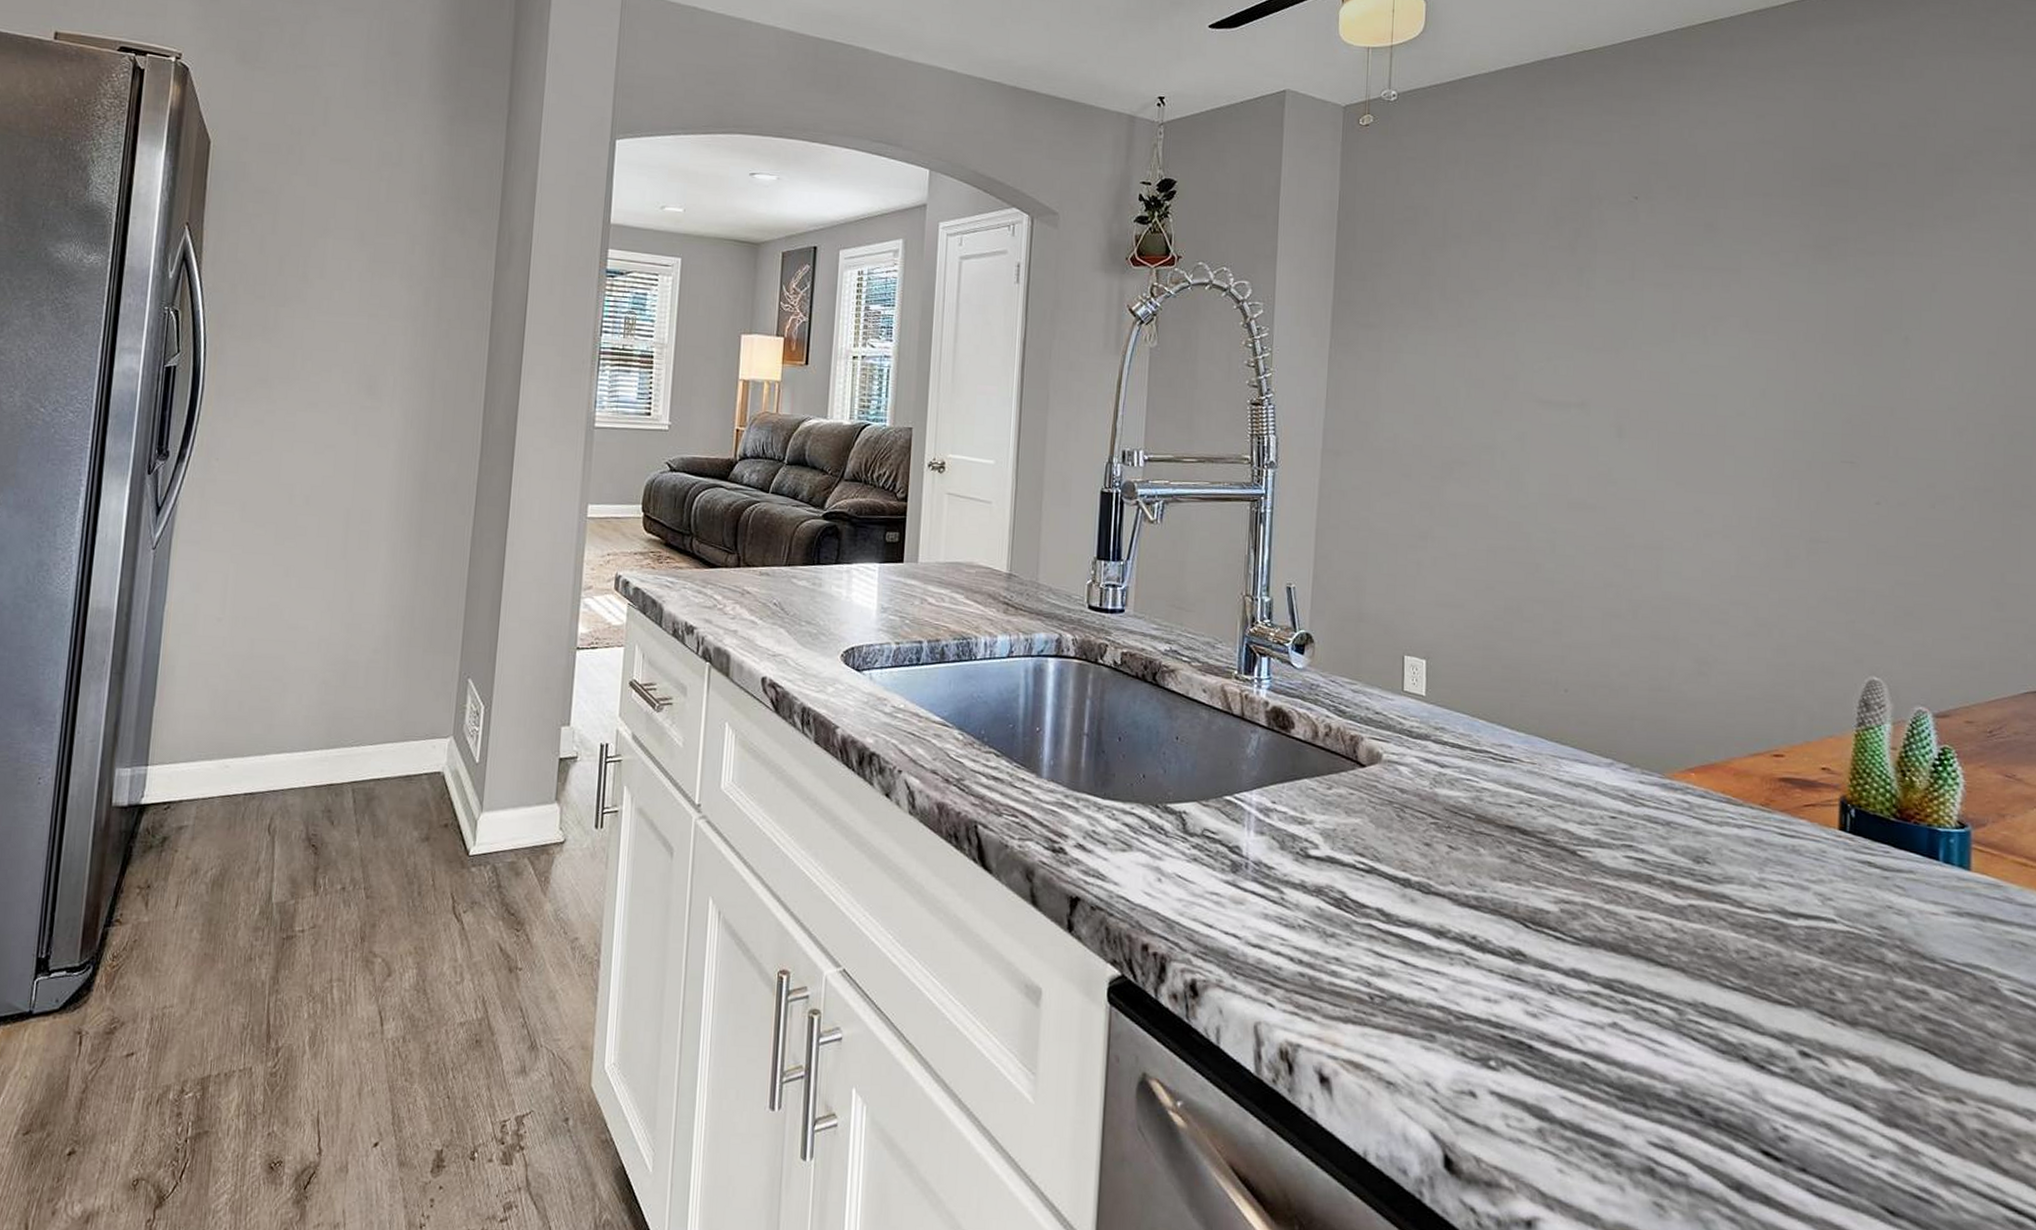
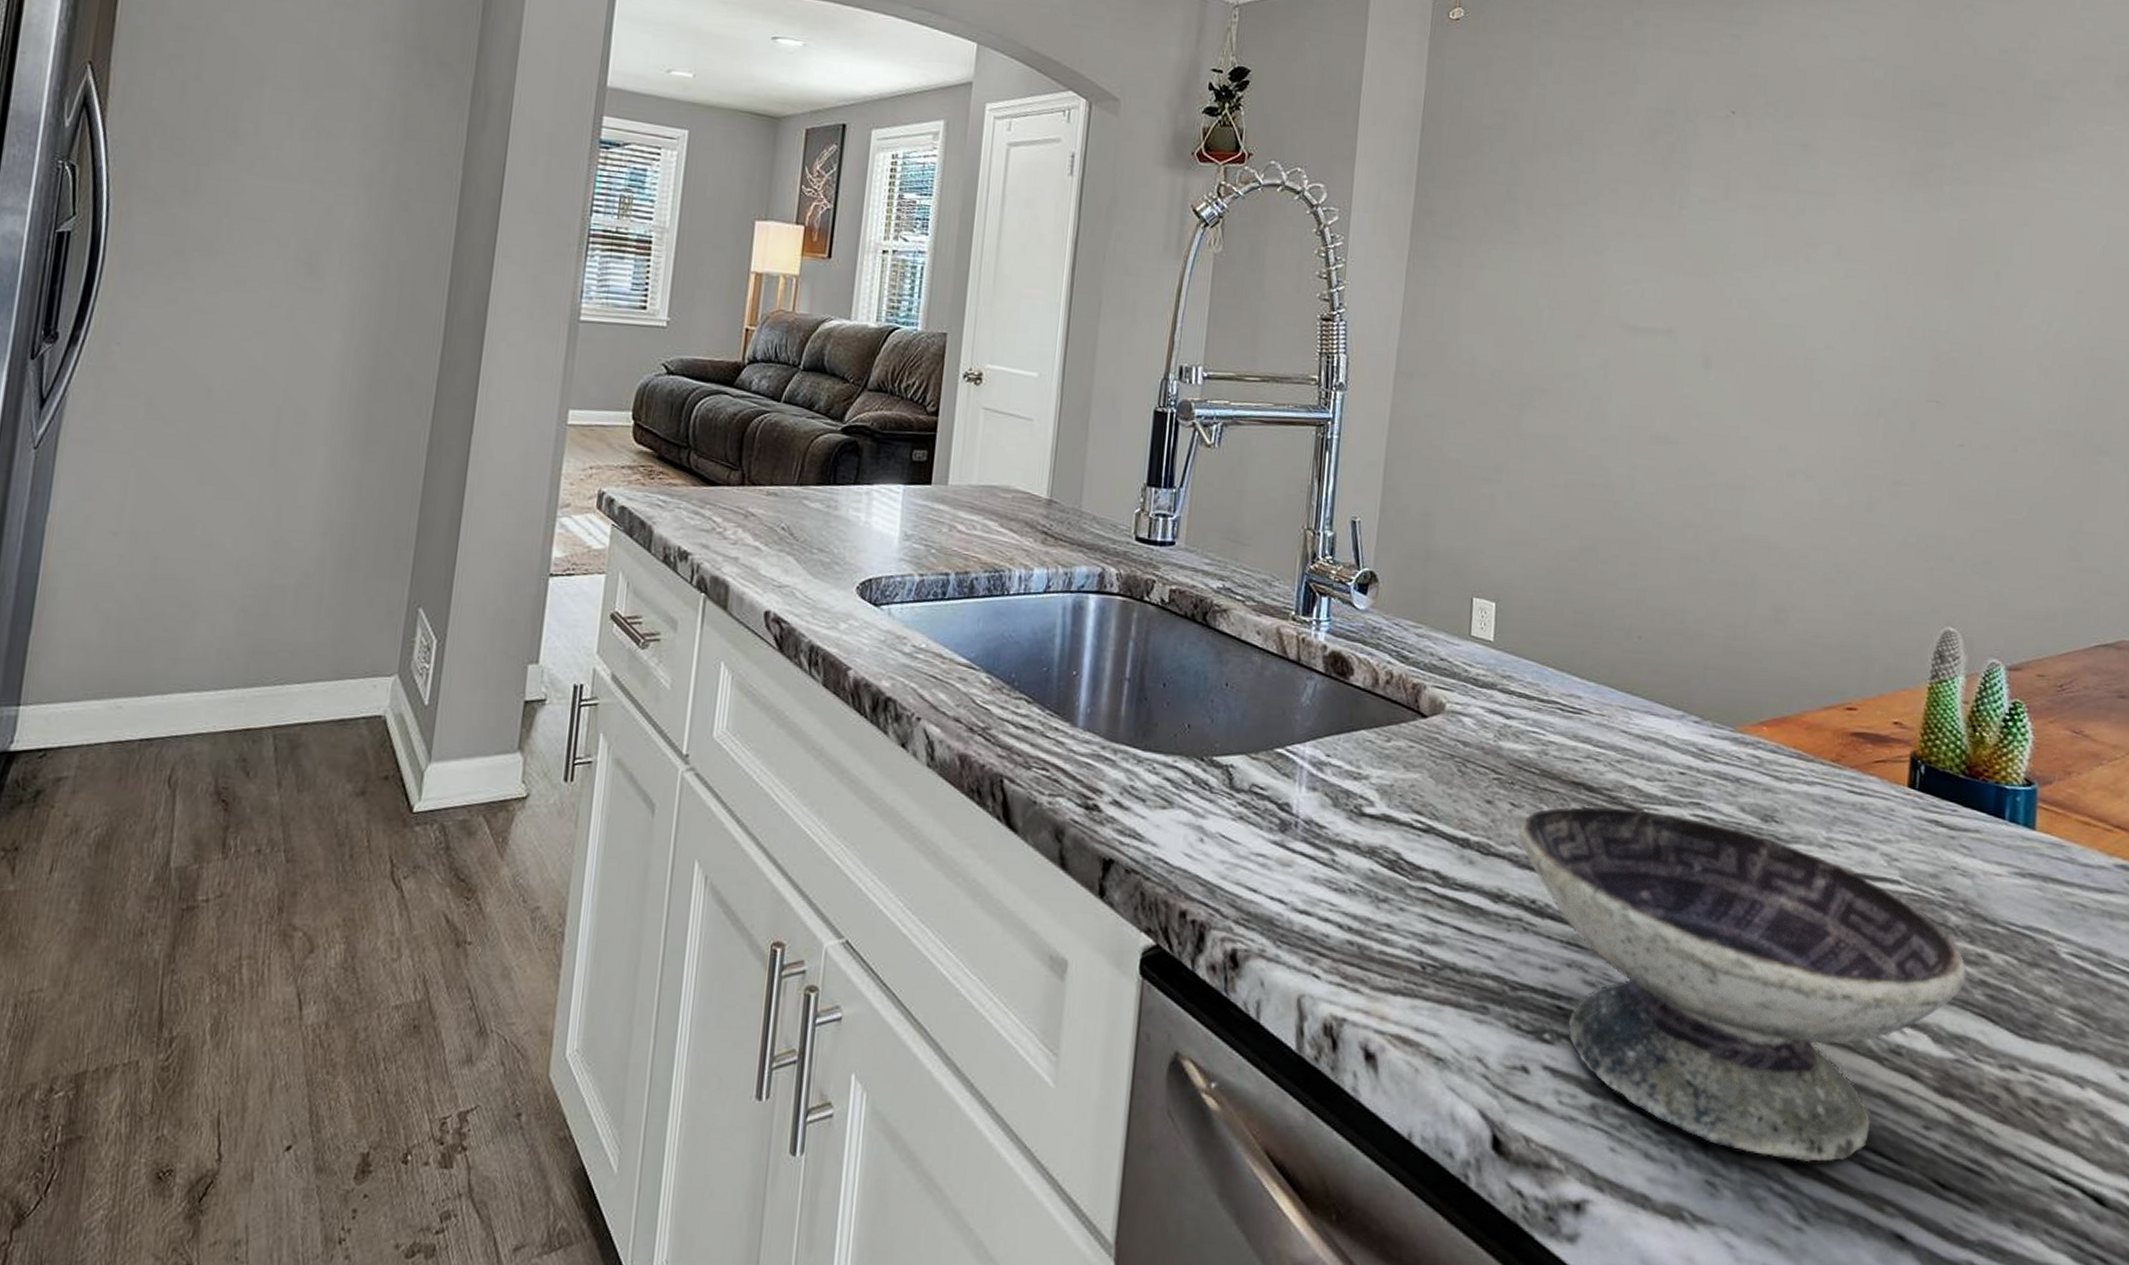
bowl: none [1457,849,1906,1187] -> present [1519,806,1966,1162]

